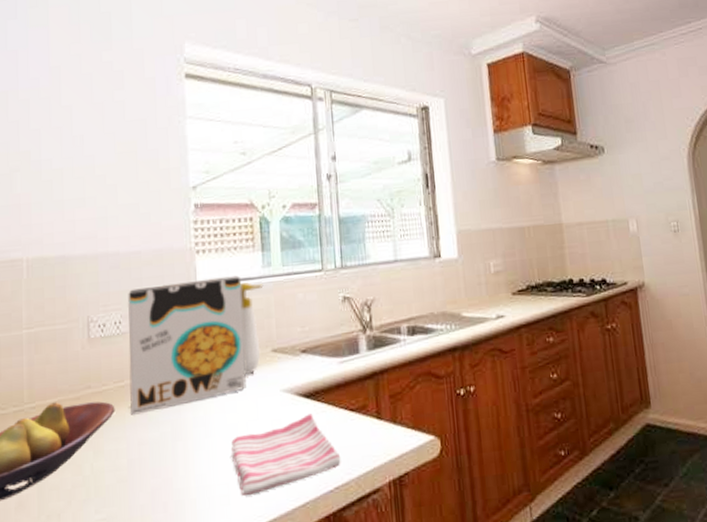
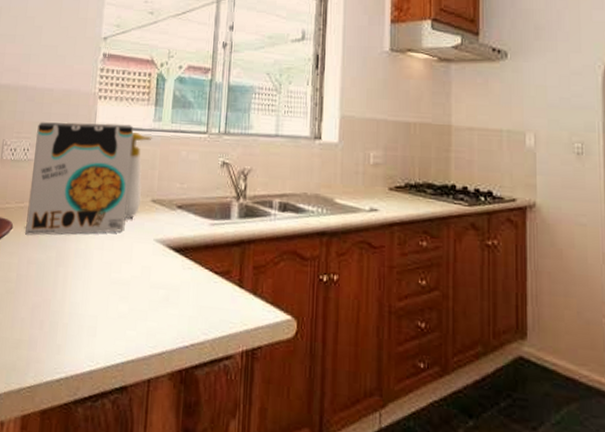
dish towel: present [231,413,341,497] -> none [103,267,200,333]

